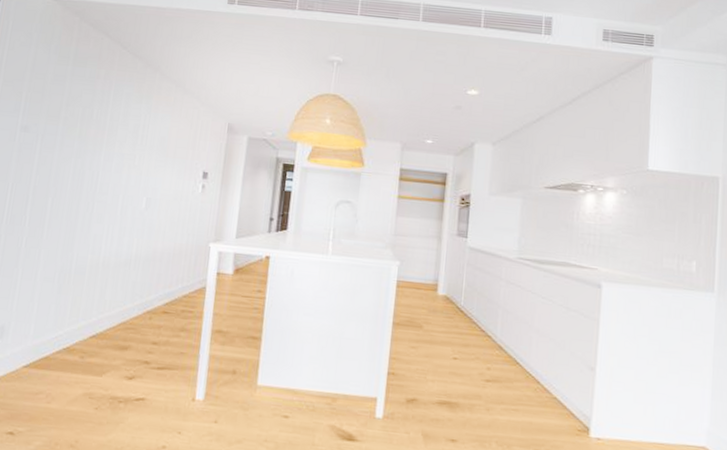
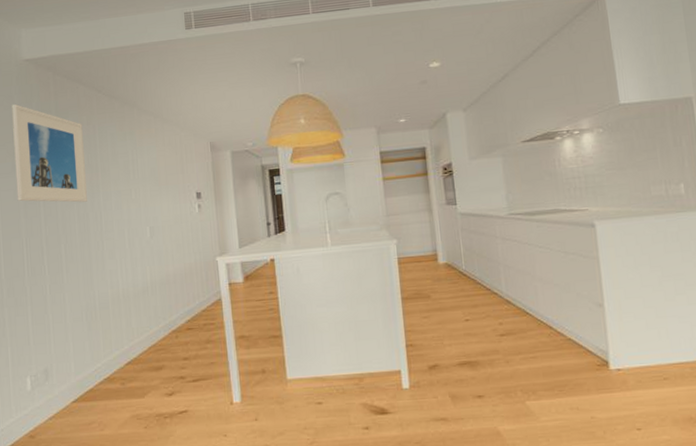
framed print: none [12,42,99,158] -> present [12,104,87,203]

